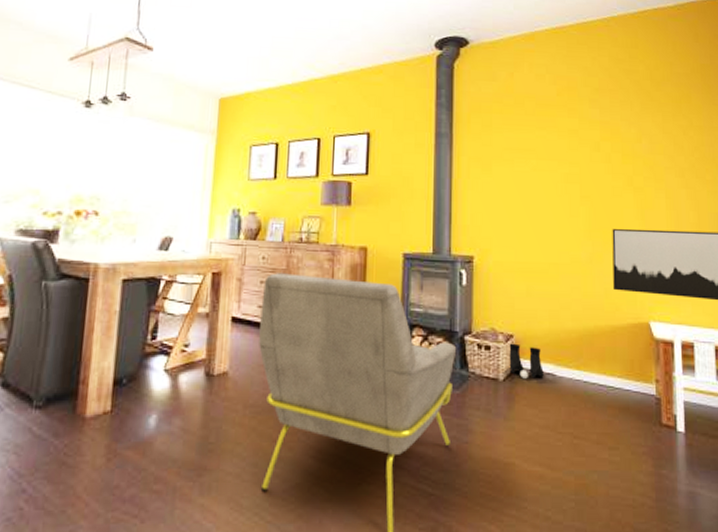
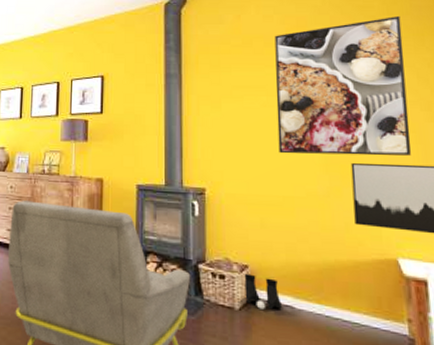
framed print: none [545,81,666,222] -> present [274,15,411,156]

